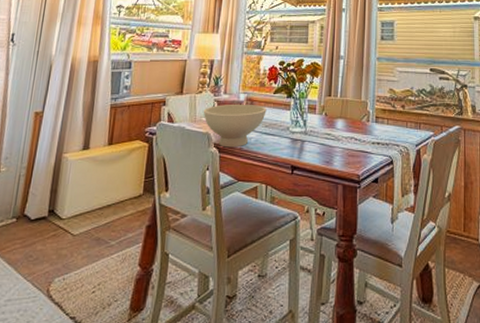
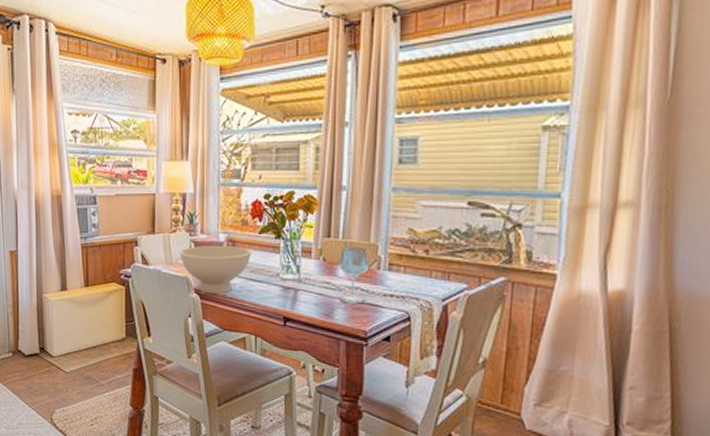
wine glass: none [337,103,361,151] -> present [338,246,370,304]

